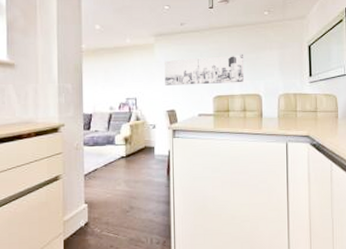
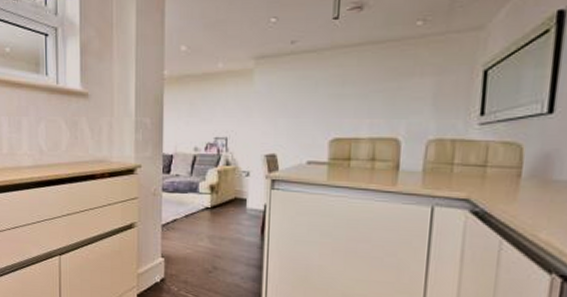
wall art: present [165,53,244,85] -> none [265,82,378,123]

